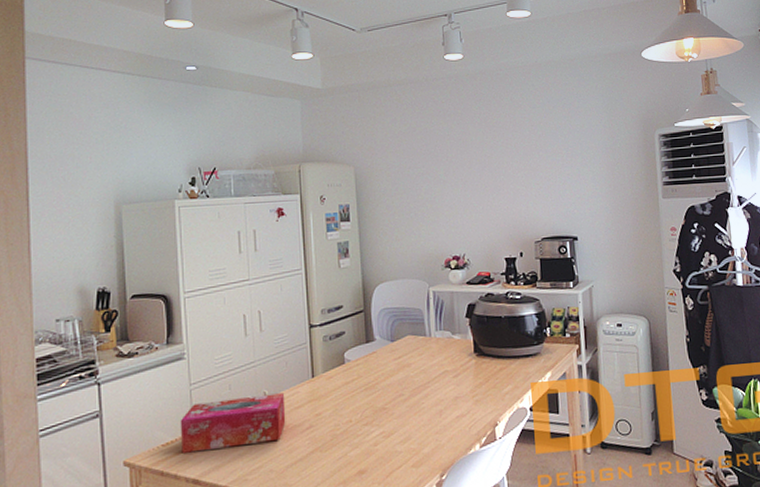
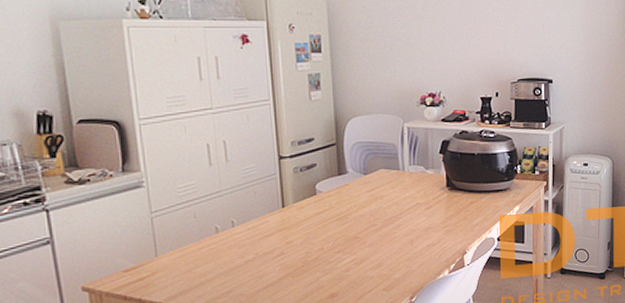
tissue box: present [180,393,286,453] -> none [141,222,256,279]

